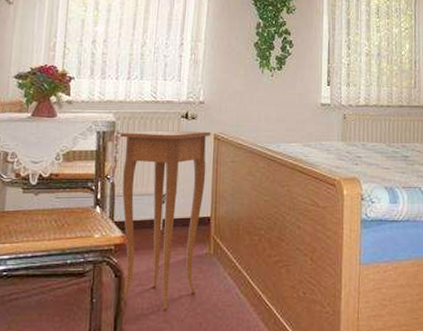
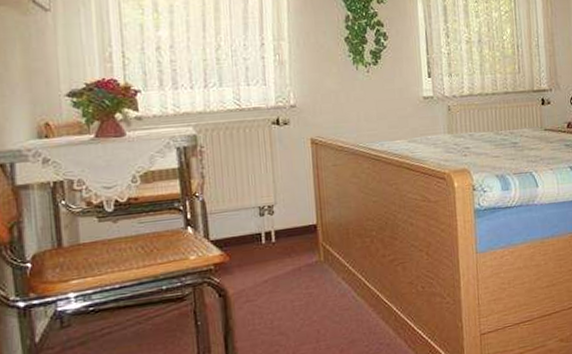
side table: present [119,130,211,310] -> none [203,136,309,323]

